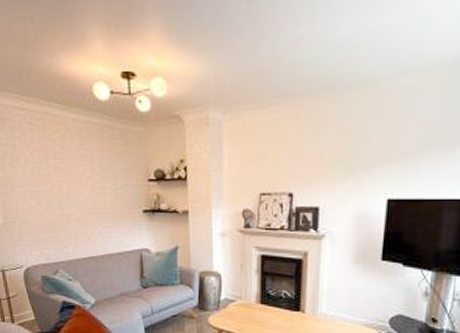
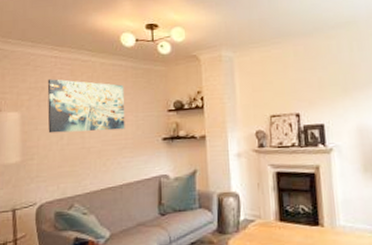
wall art: none [18,135,104,198] -> present [47,79,125,134]

